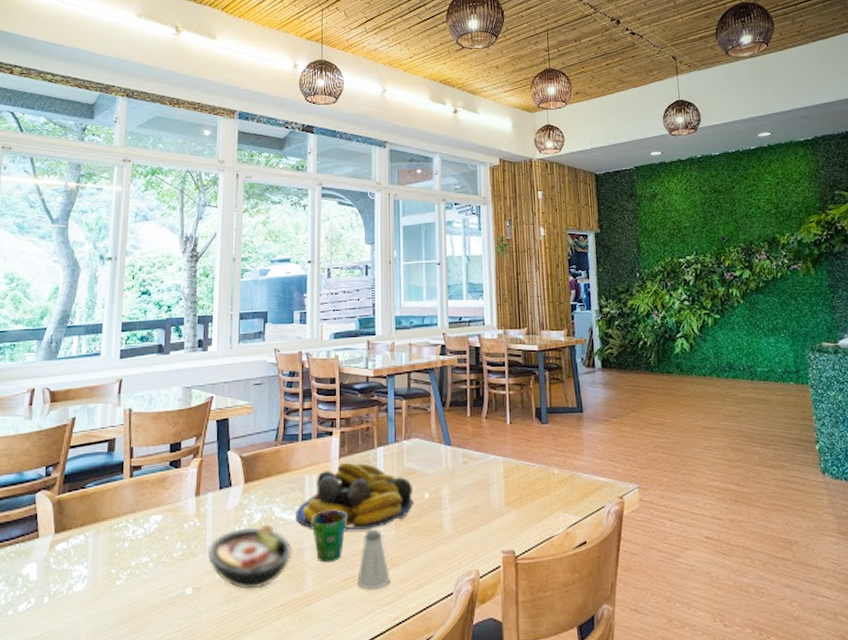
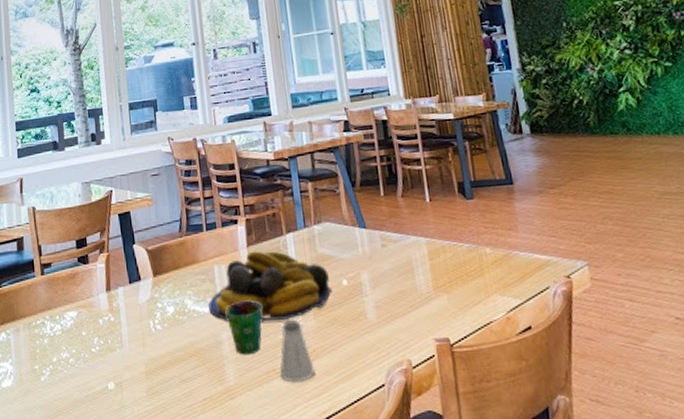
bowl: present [207,524,293,590] -> none [124,317,210,384]

